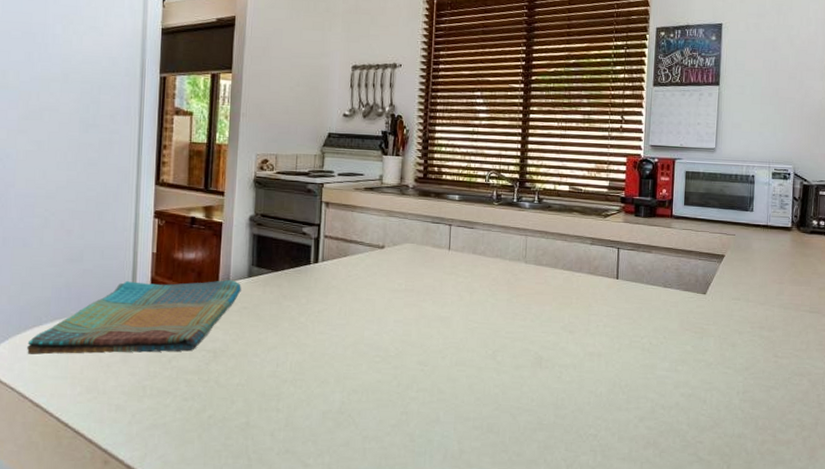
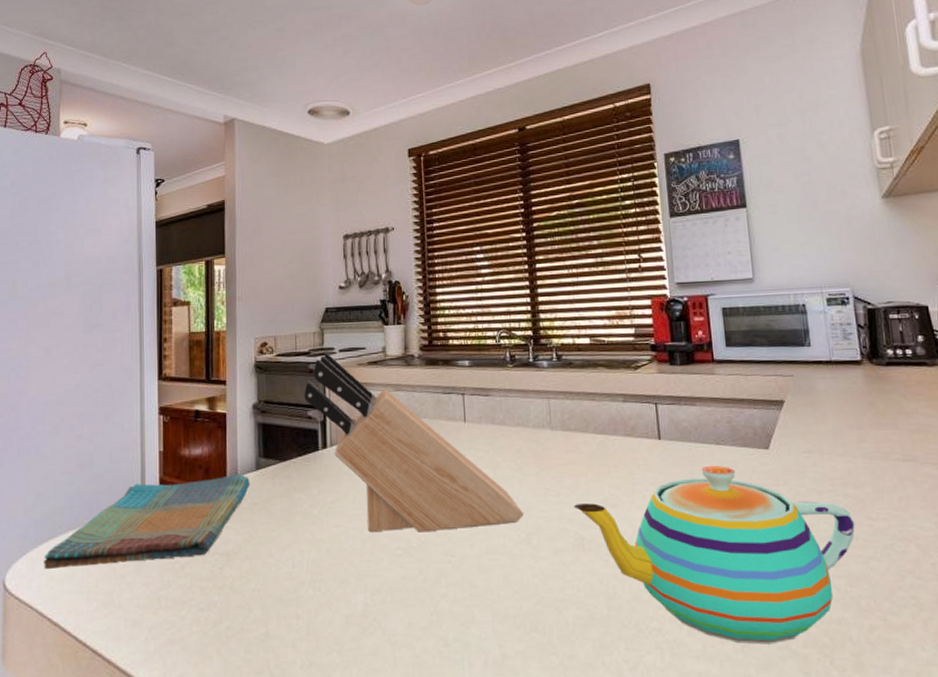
knife block: none [301,175,492,344] -> present [304,353,523,533]
teapot: none [536,304,764,451] -> present [573,465,856,645]

